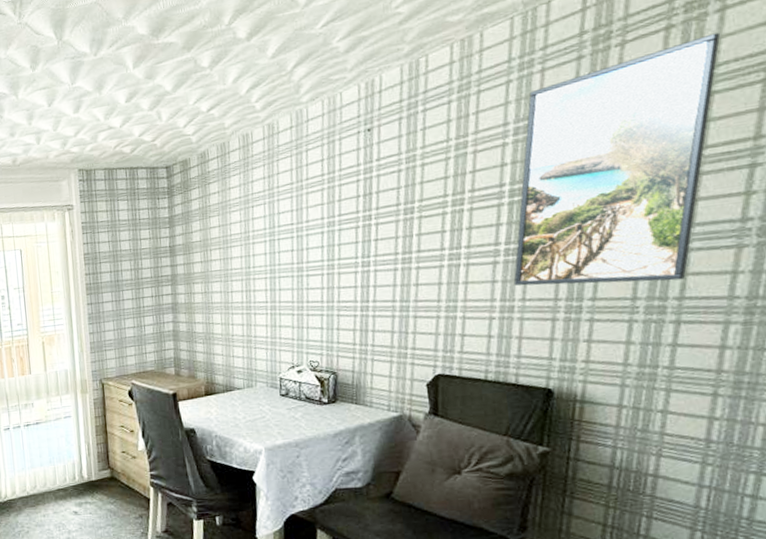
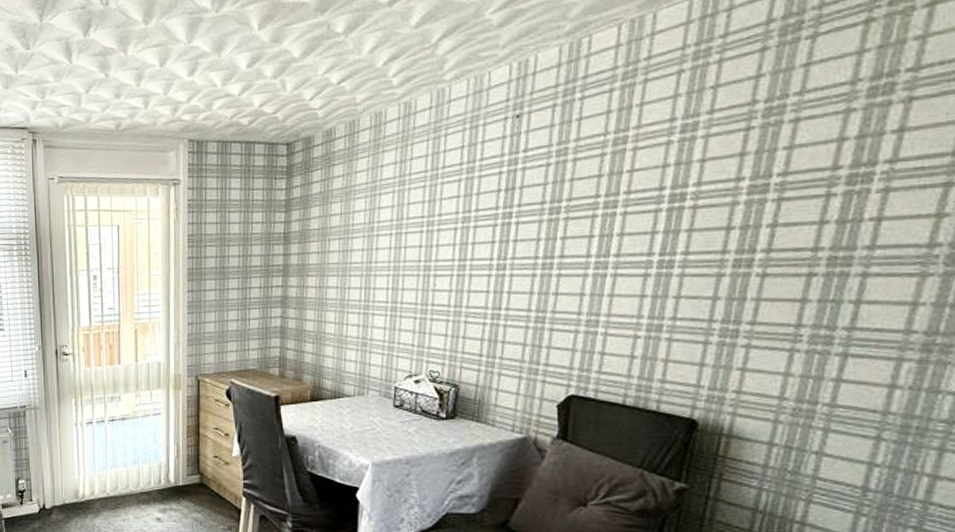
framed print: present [513,32,721,286] -> none [665,30,928,309]

